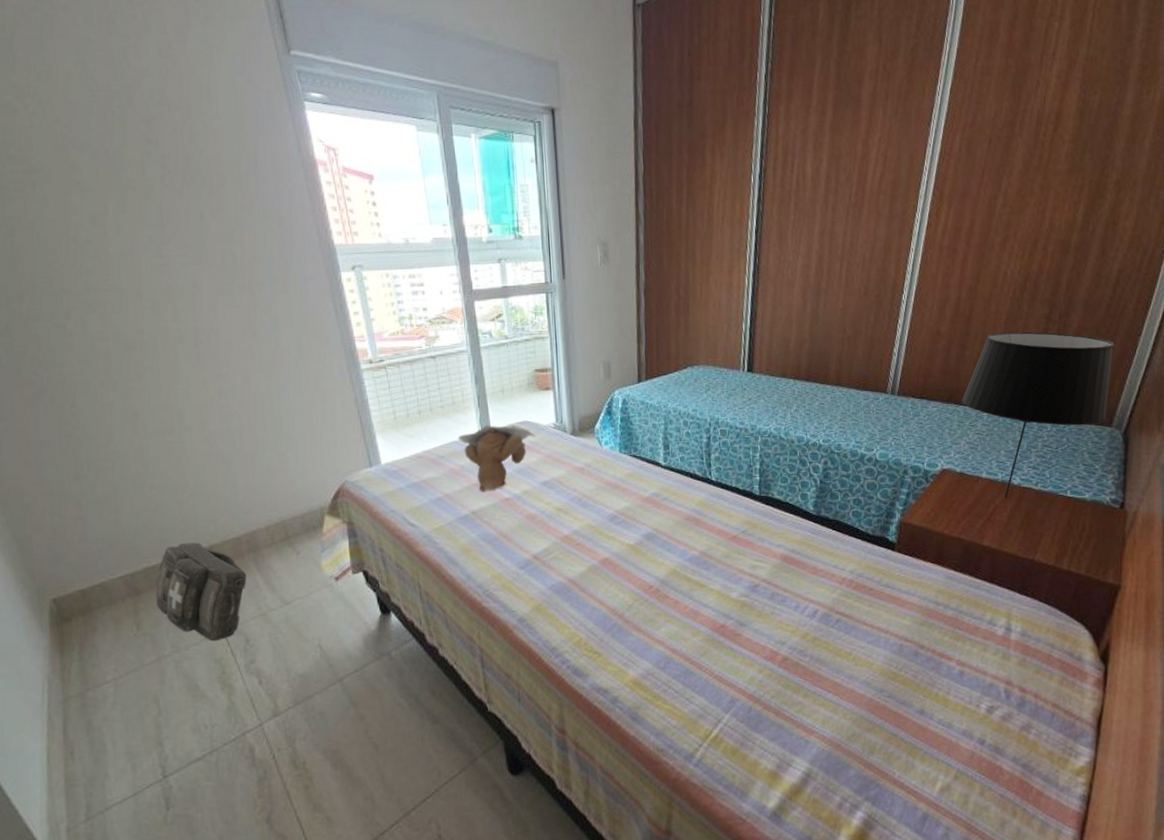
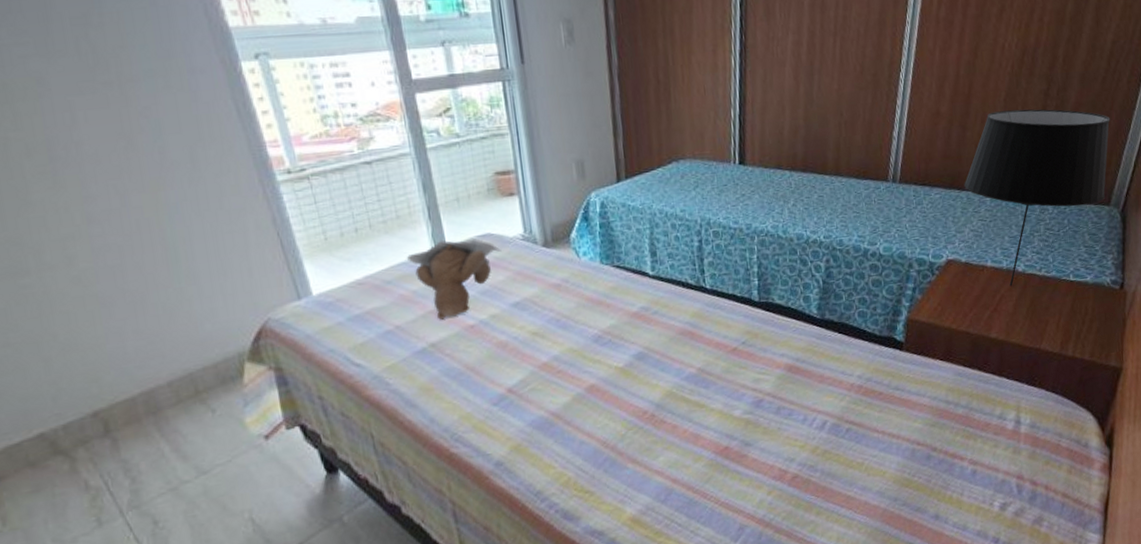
backpack: present [155,542,247,642] -> none [22,408,148,529]

